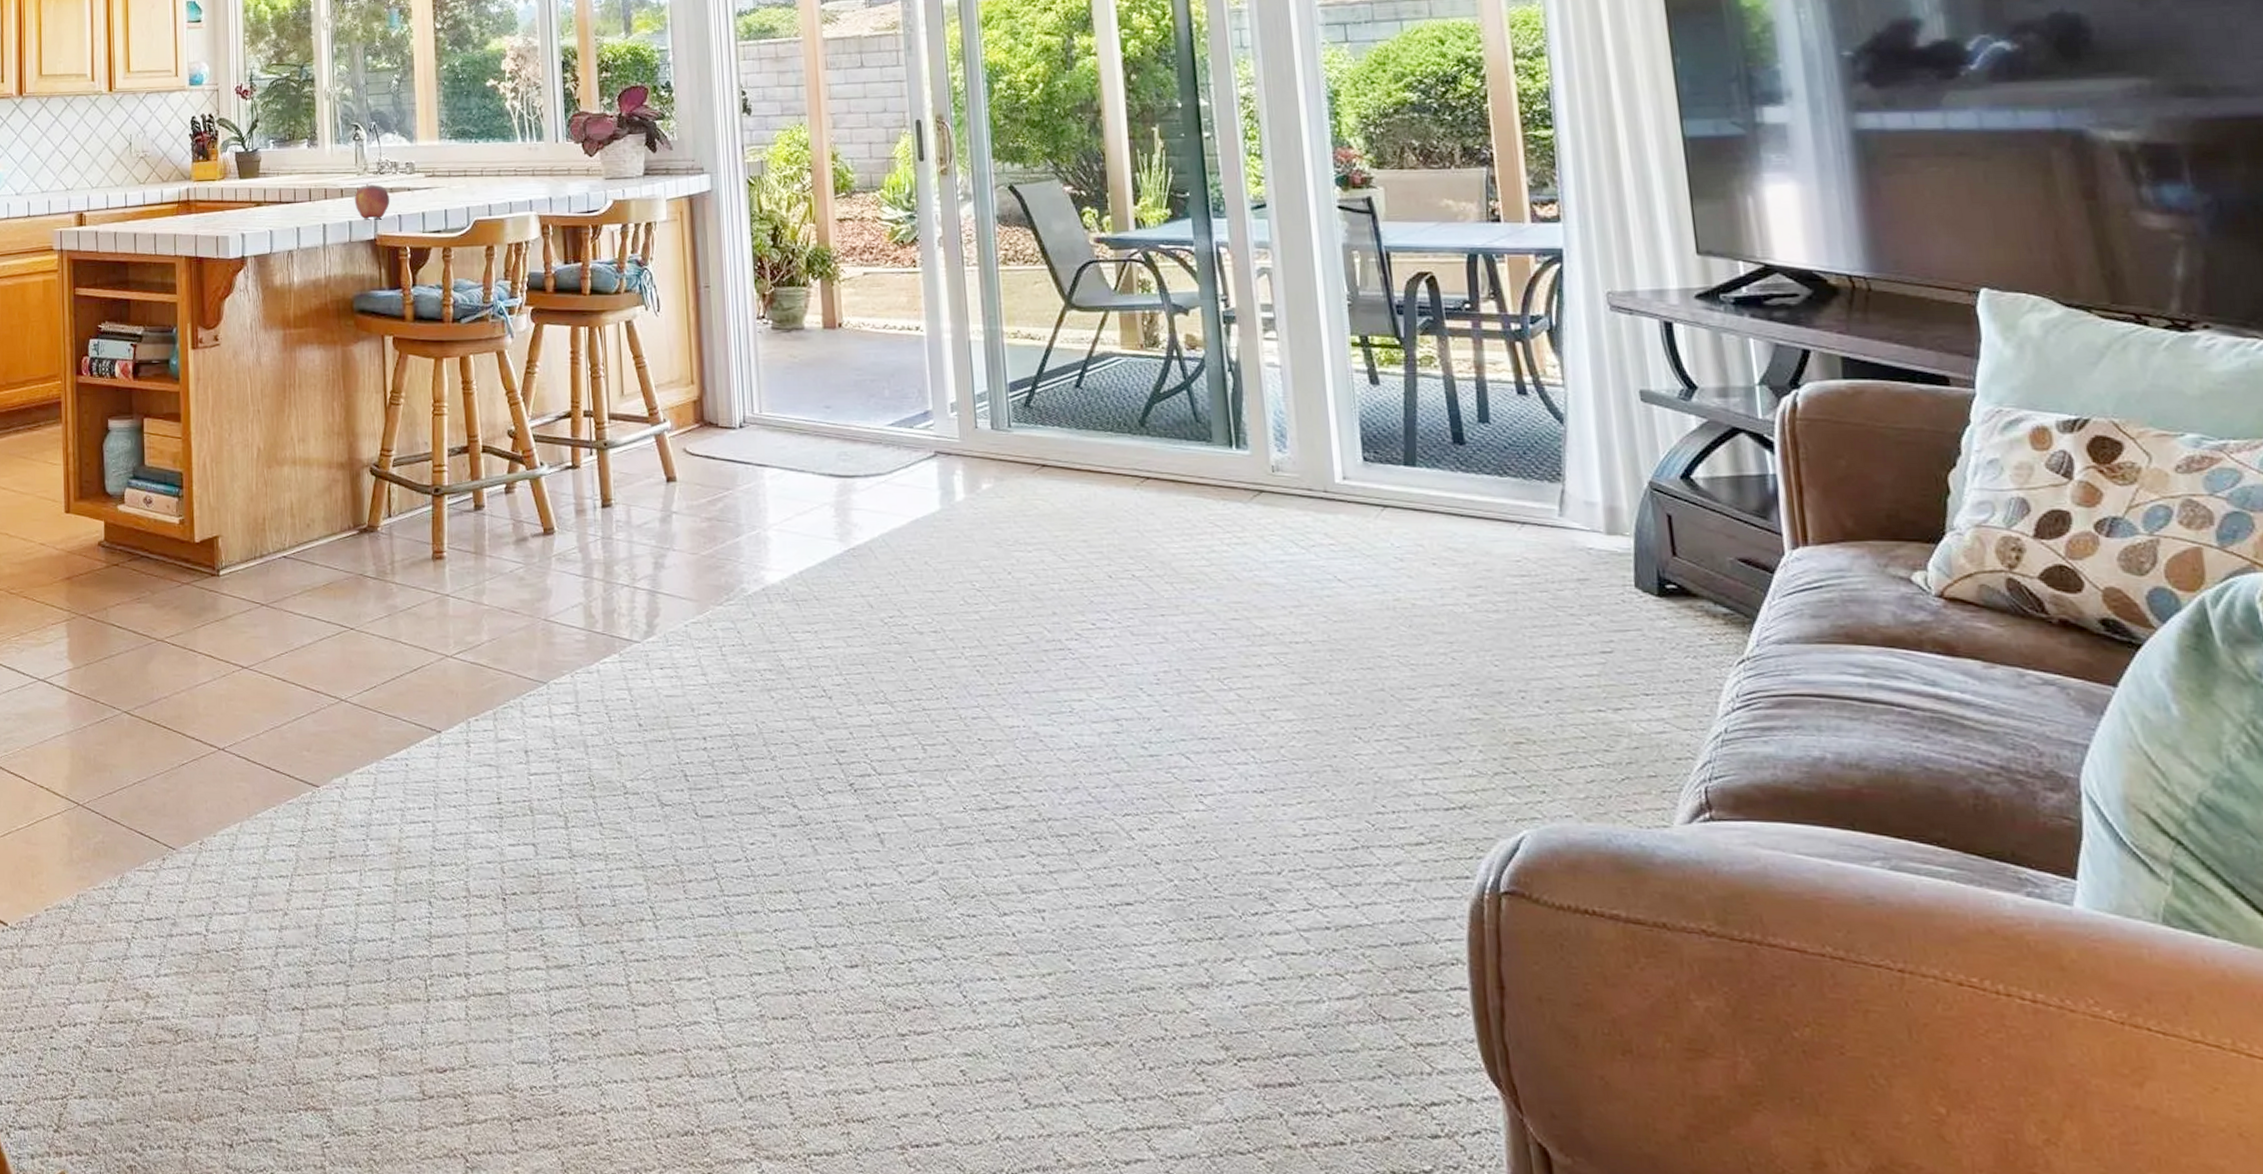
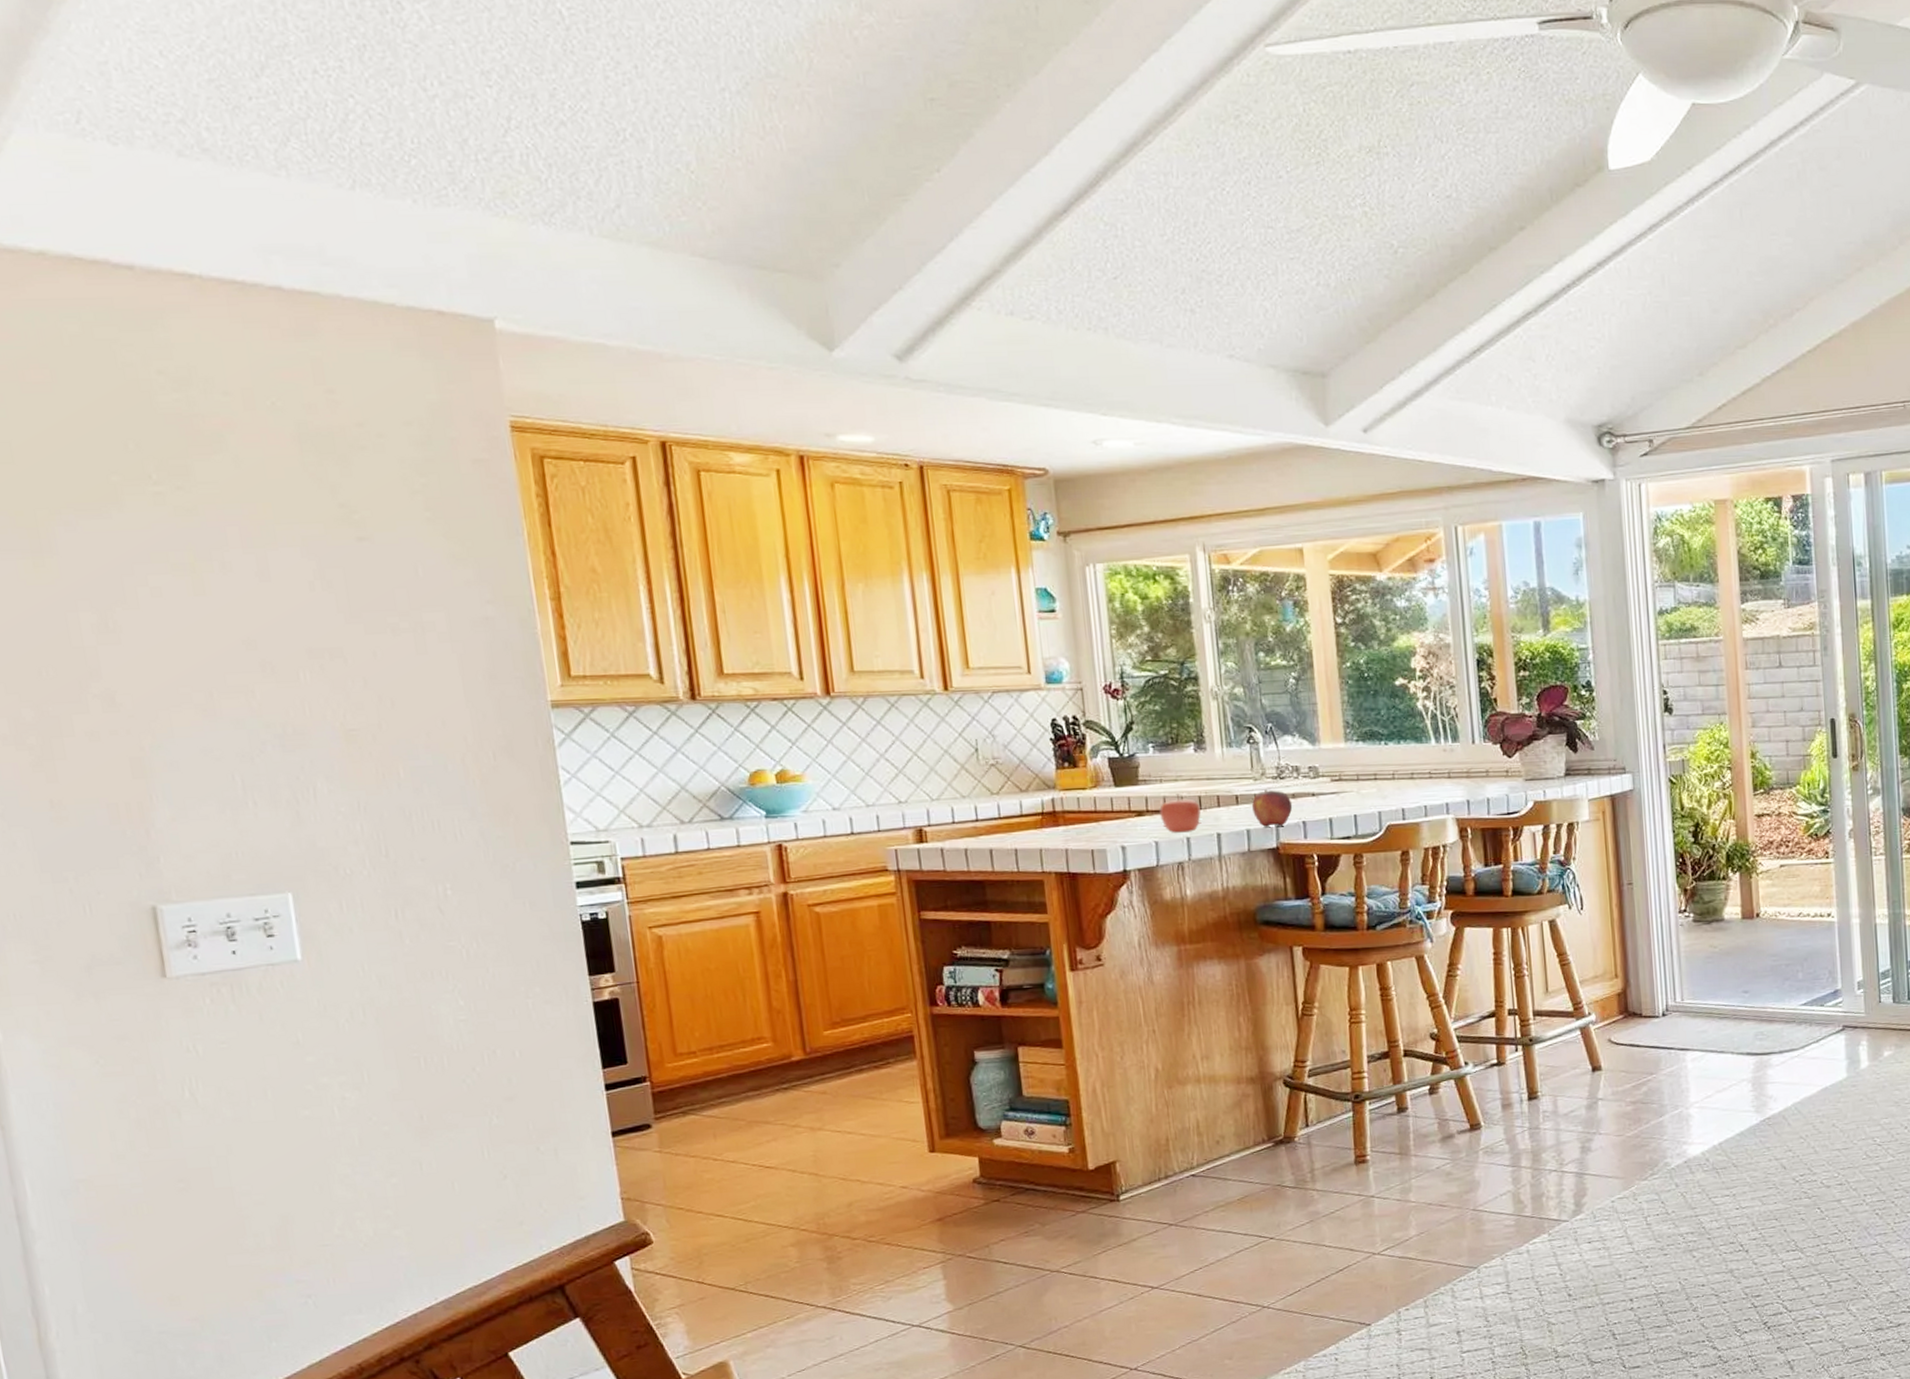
fruit: none [275,185,310,223] -> present [1159,792,1201,833]

